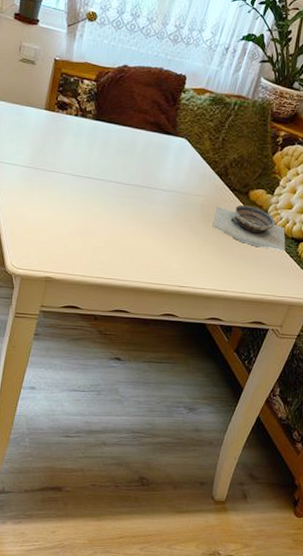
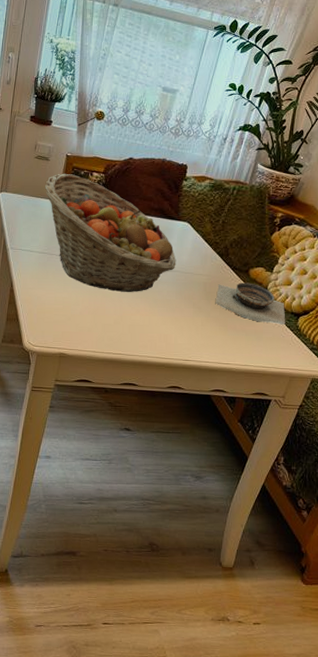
fruit basket: none [31,79,173,213] -> present [45,173,176,292]

